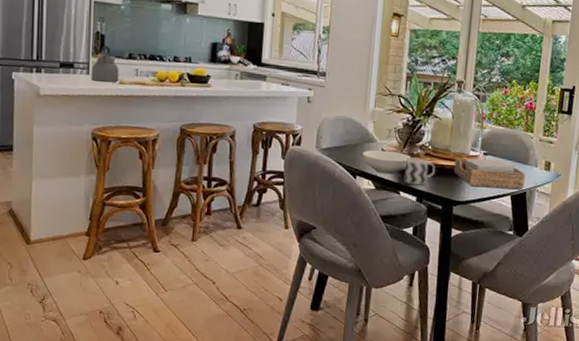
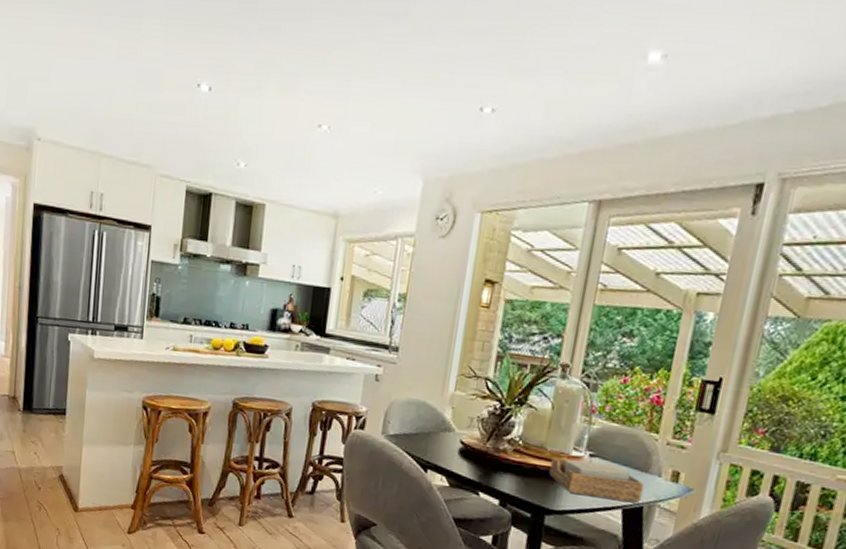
kettle: present [90,46,119,83] -> none [144,308,173,349]
bowl: present [362,149,411,175] -> none [436,440,496,472]
cup: present [404,157,435,186] -> none [485,452,526,487]

